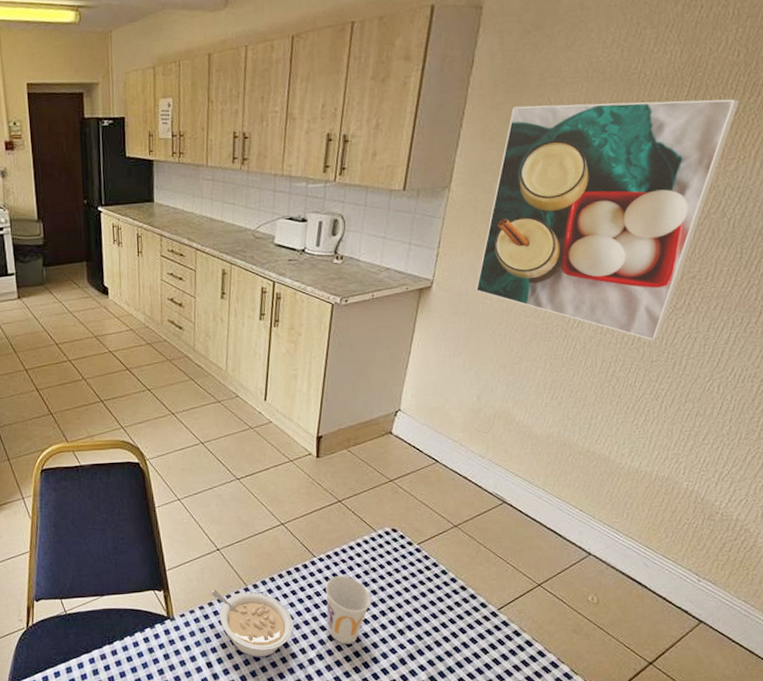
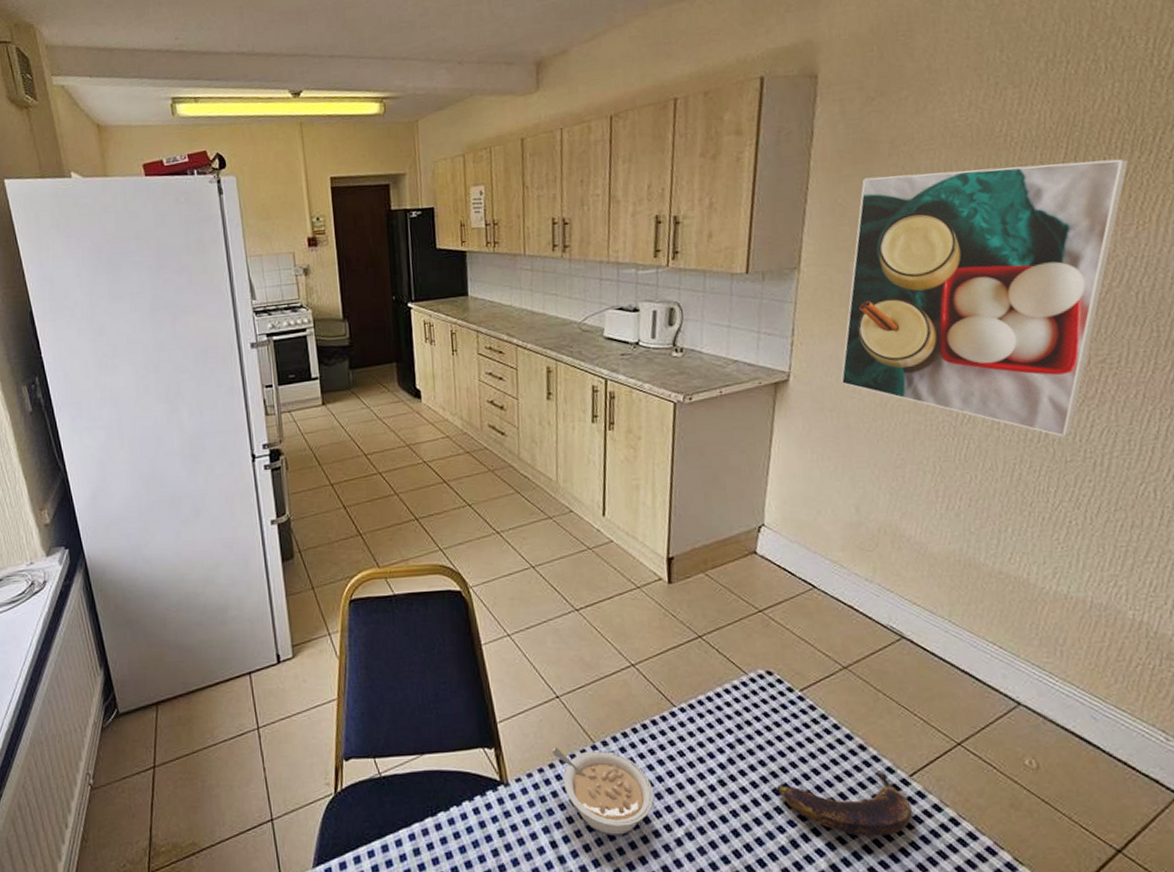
cup: present [326,576,371,644] -> none [690,730,748,820]
banana: none [392,605,497,656] -> present [776,770,913,837]

